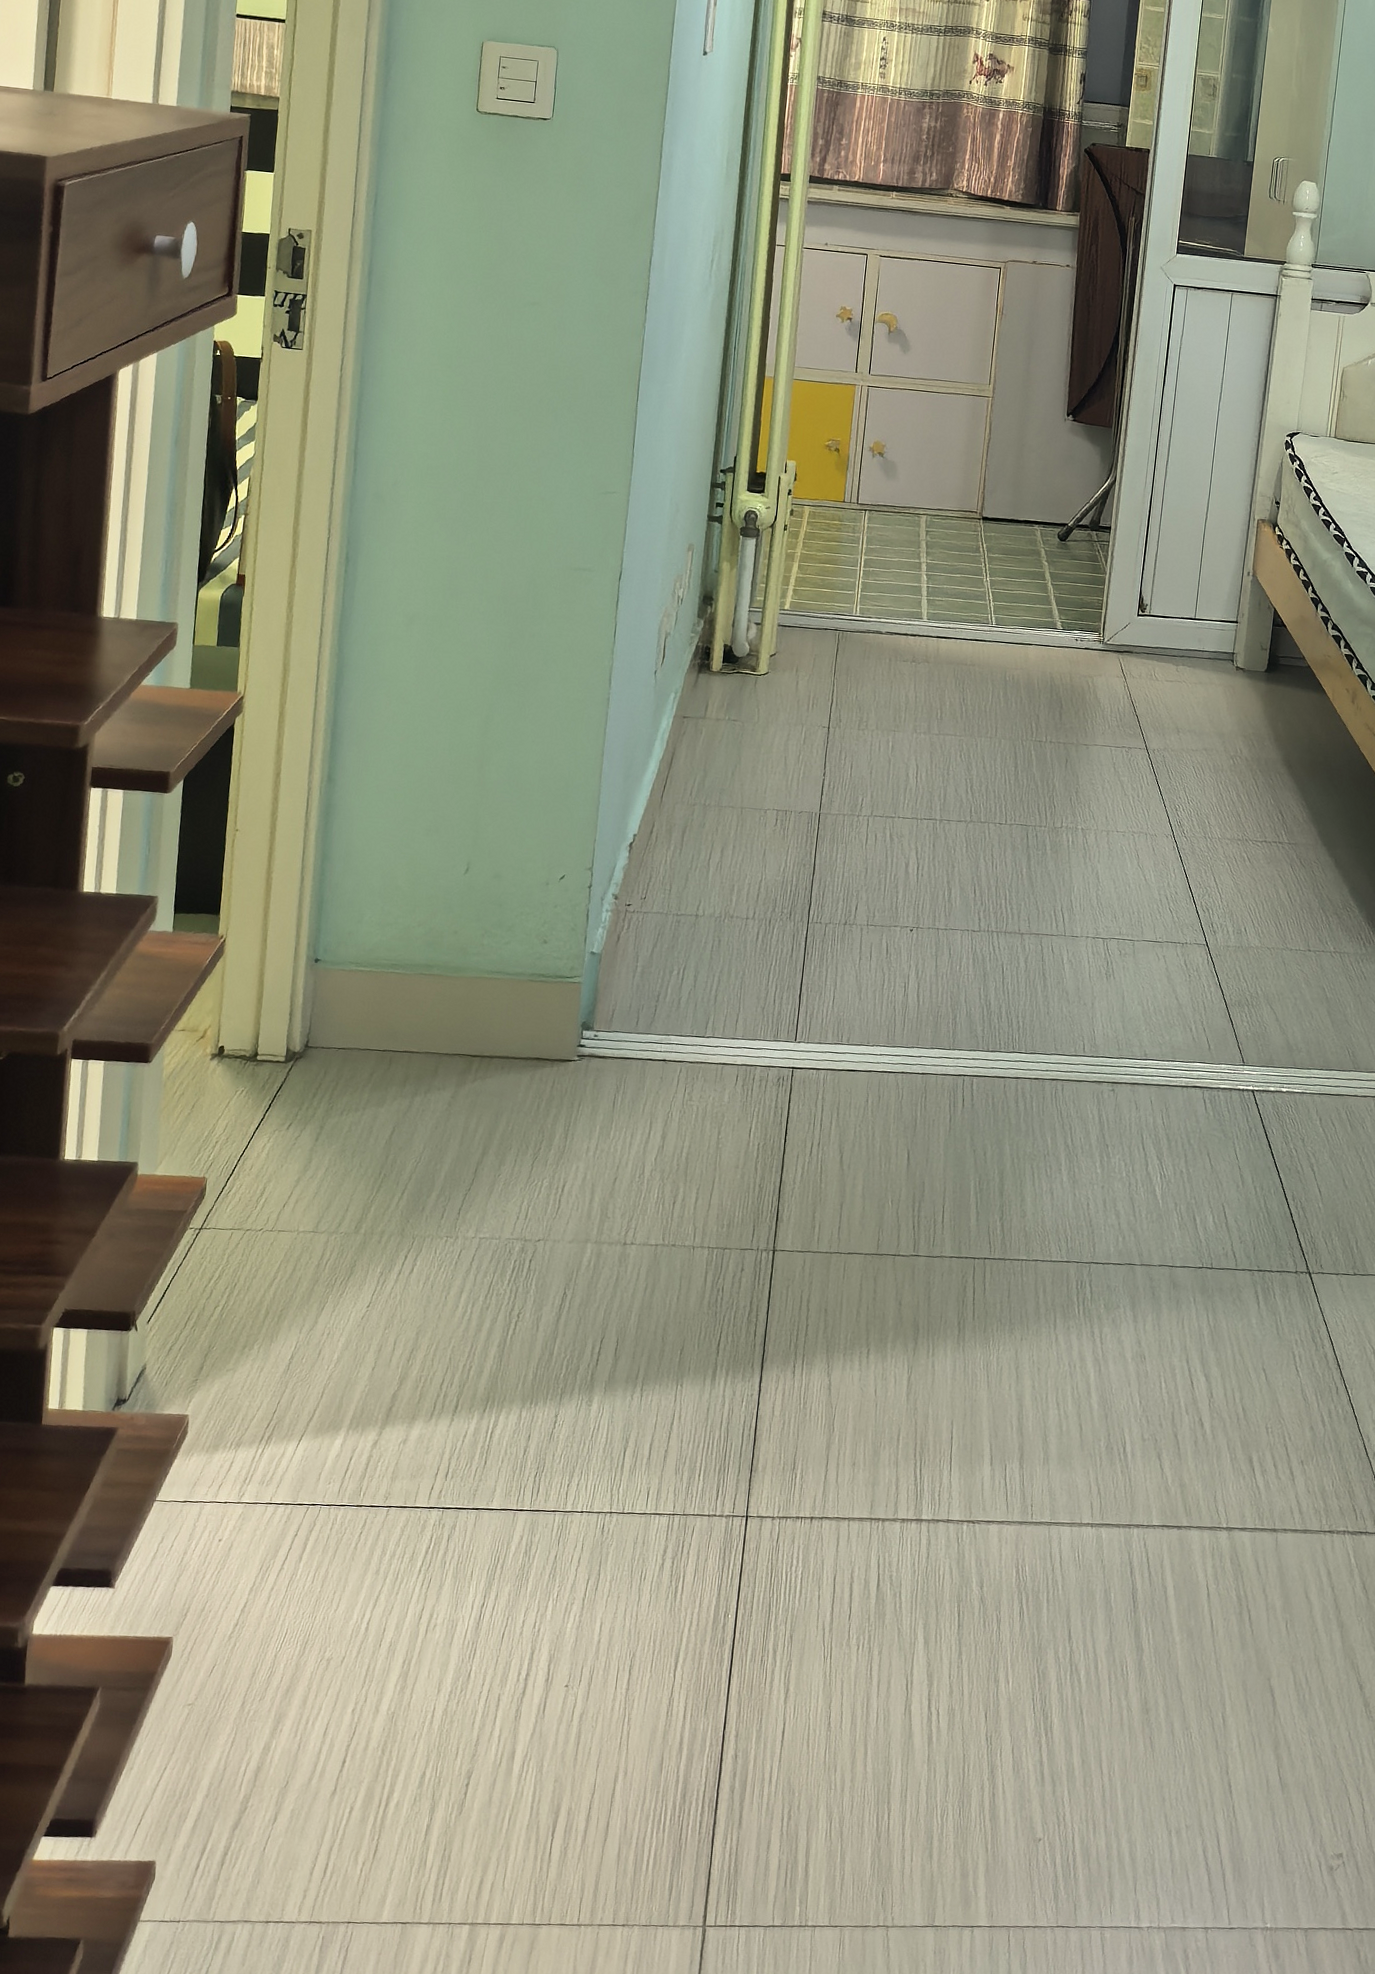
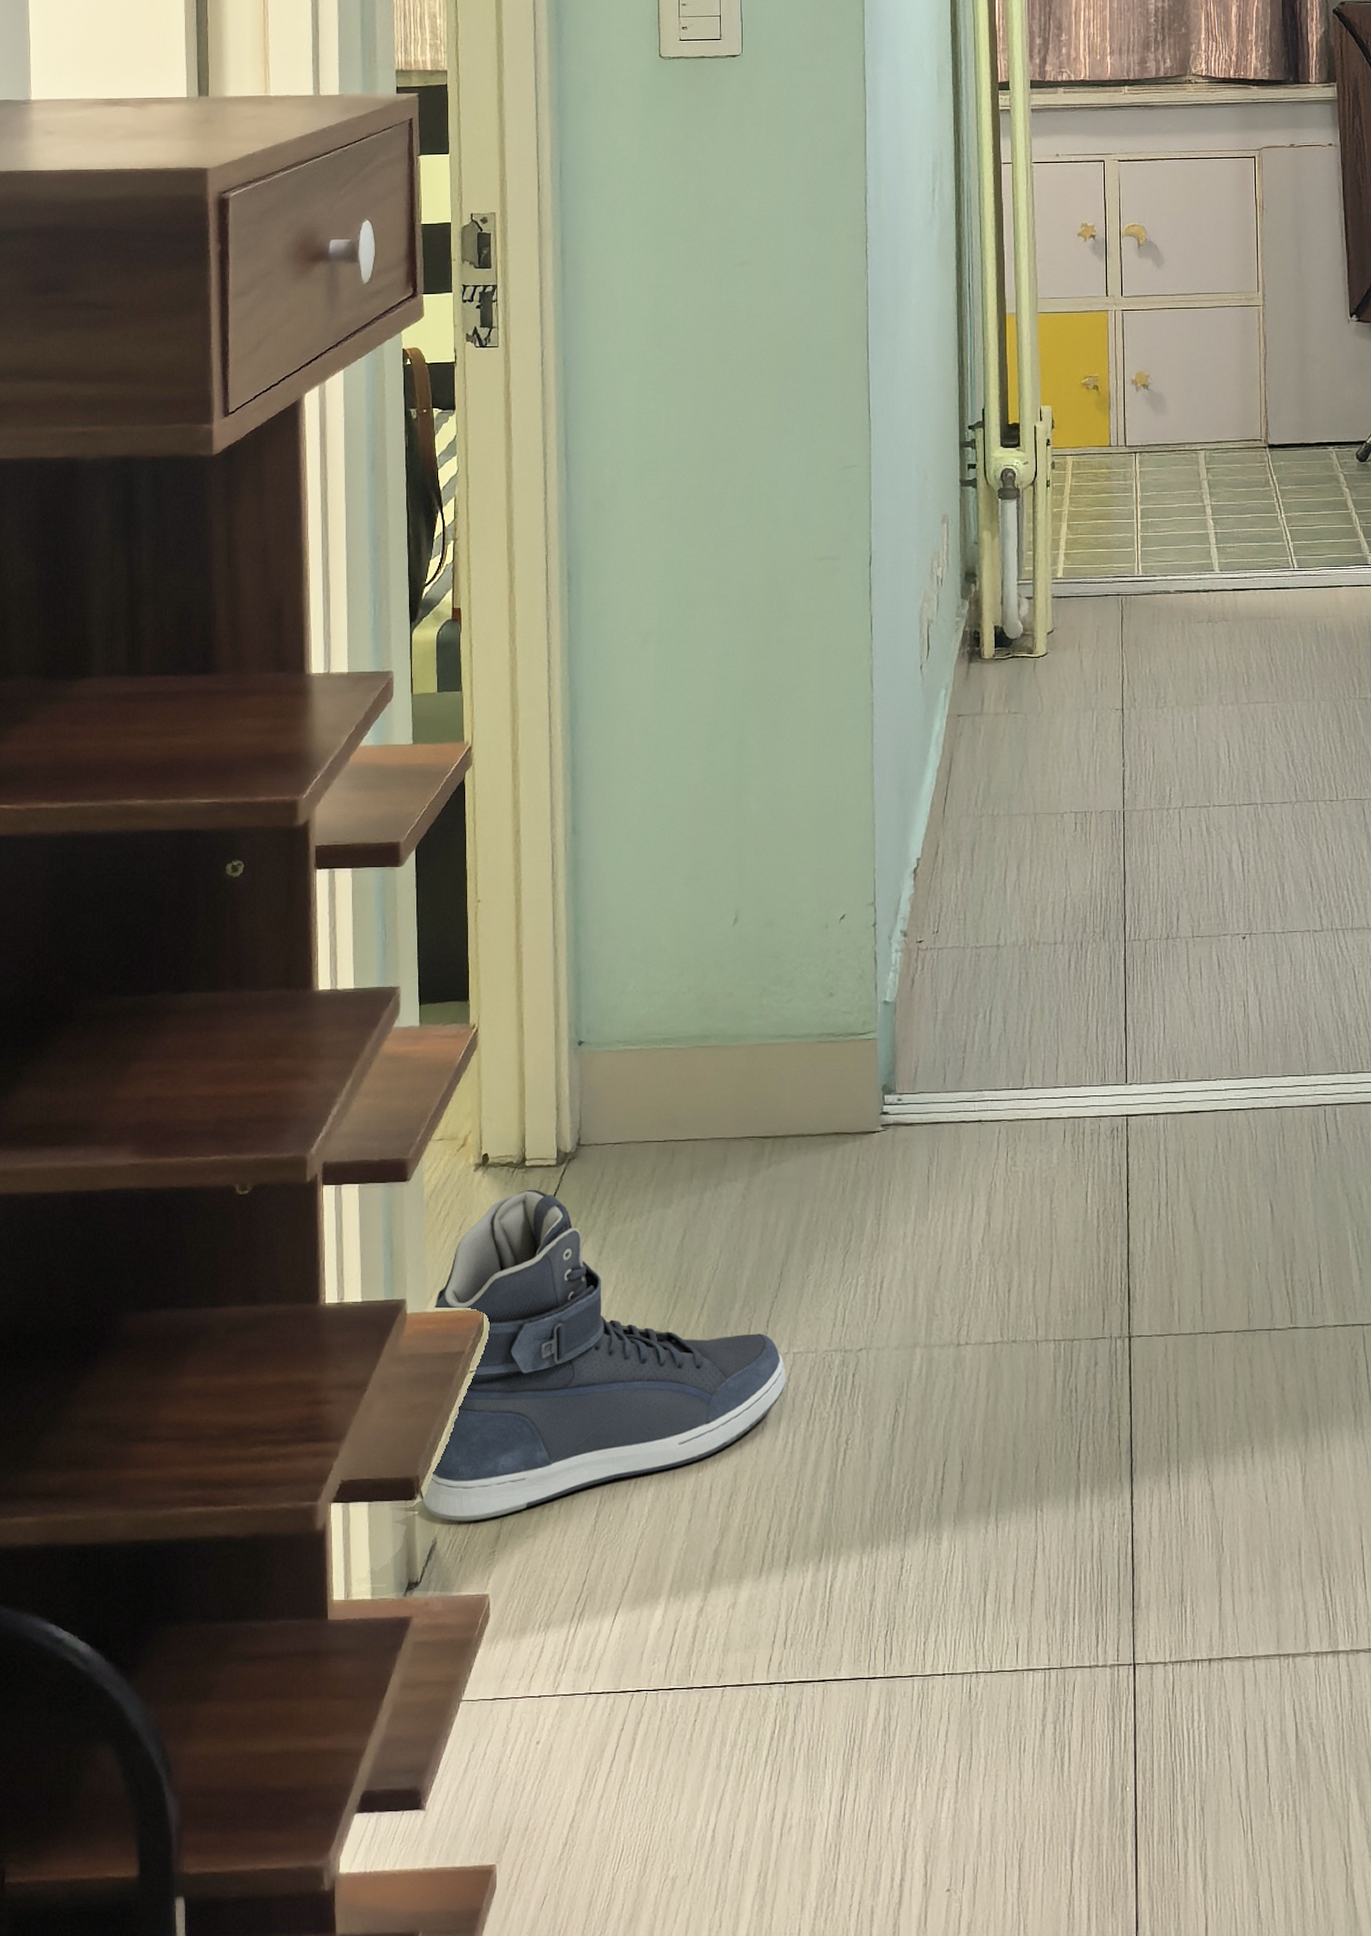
sneaker: none [136,1079,471,1353] -> present [422,1189,786,1521]

